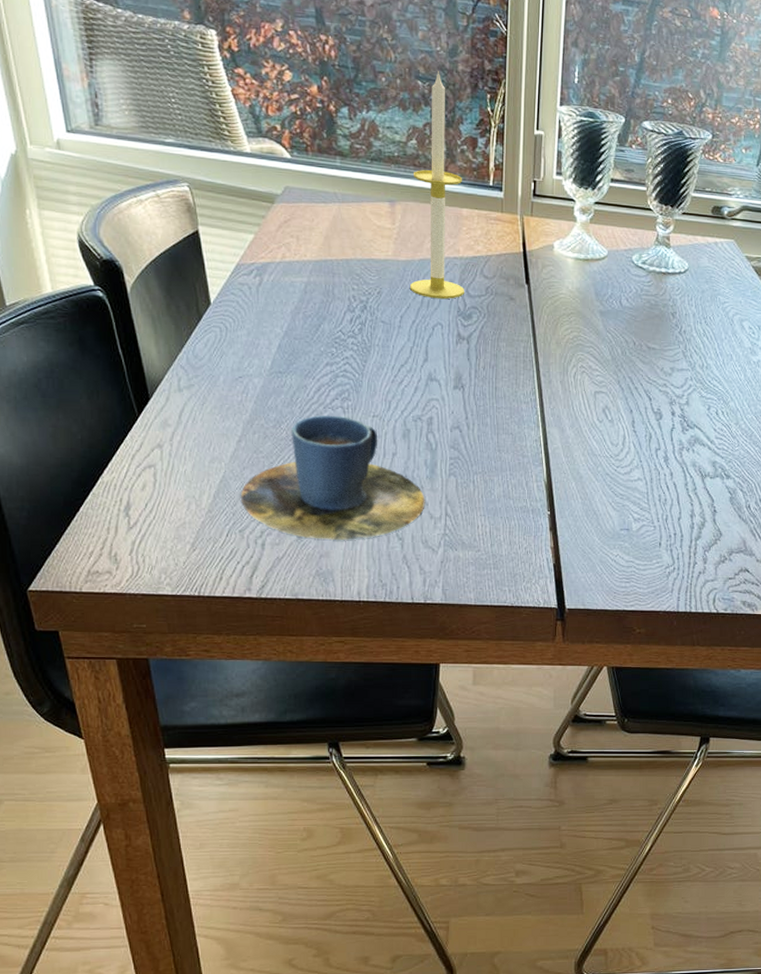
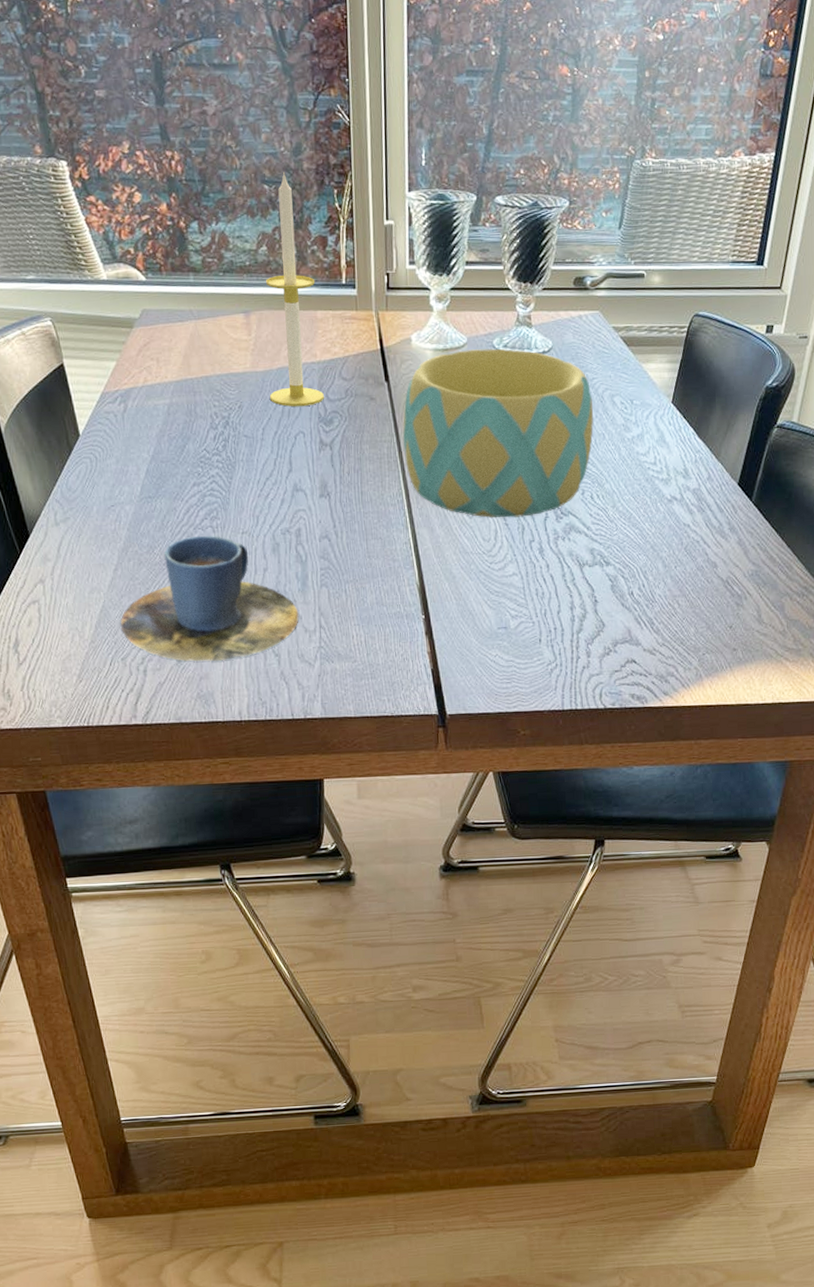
bowl: none [540,262,724,426] -> present [403,348,594,518]

